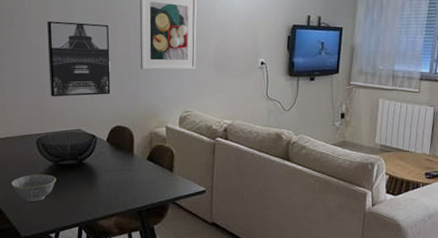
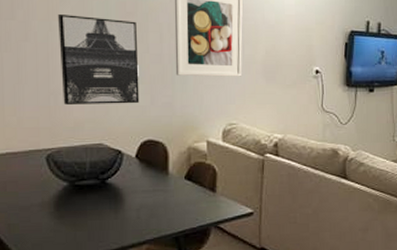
bowl: present [12,174,56,201] -> none [14,197,73,229]

